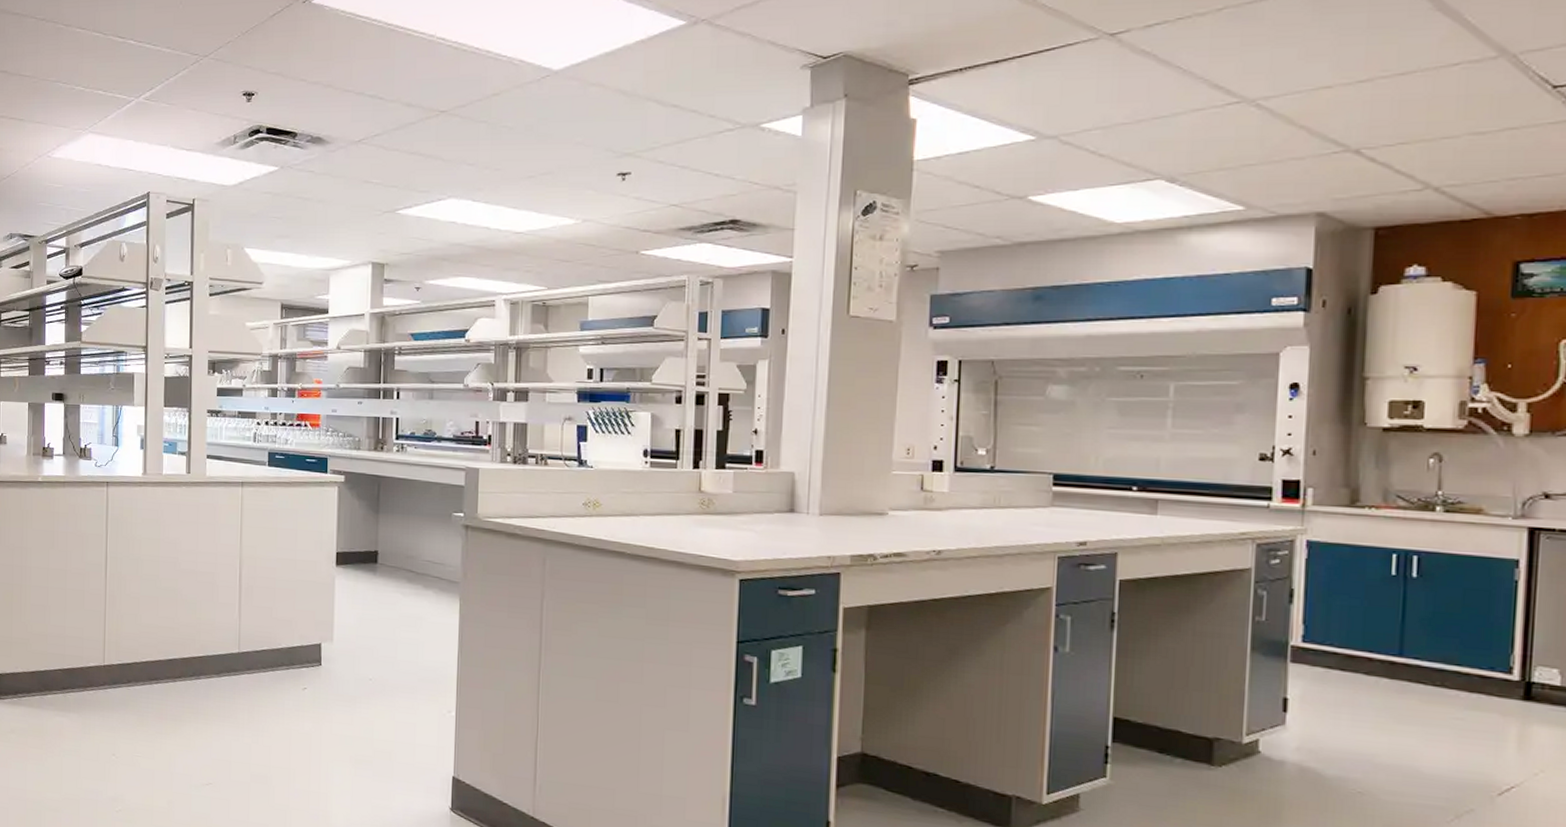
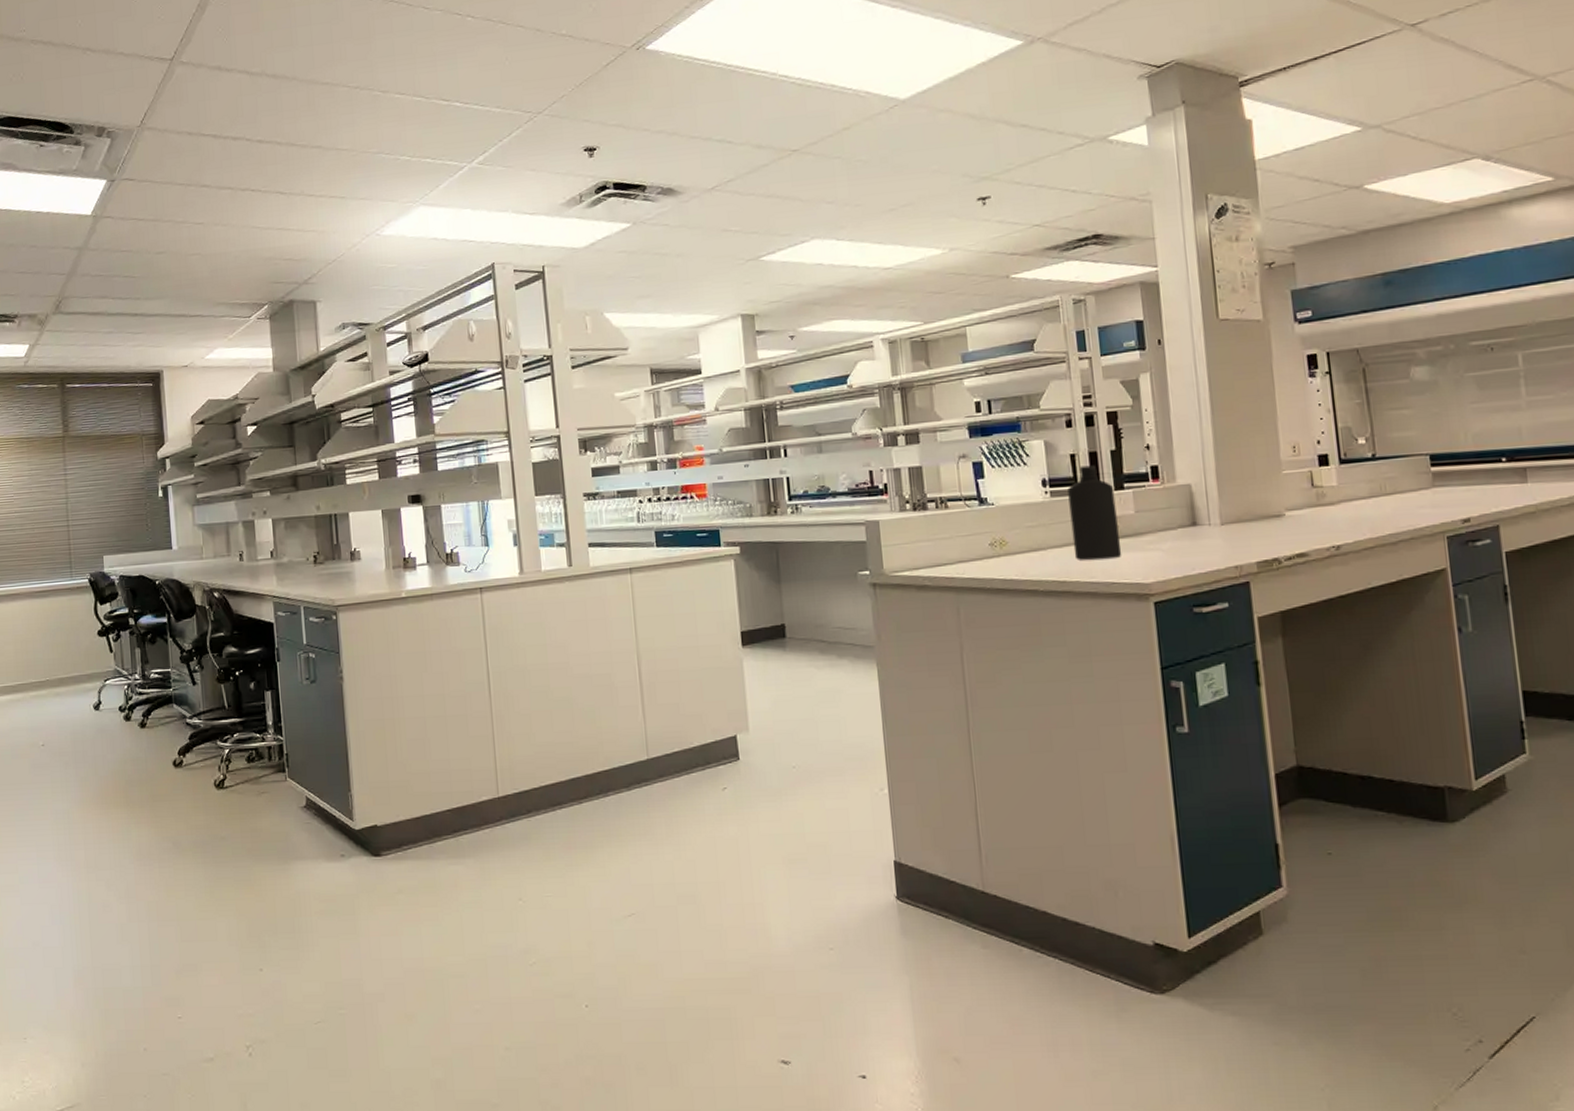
bottle: none [666,442,715,534] -> present [1068,465,1122,561]

